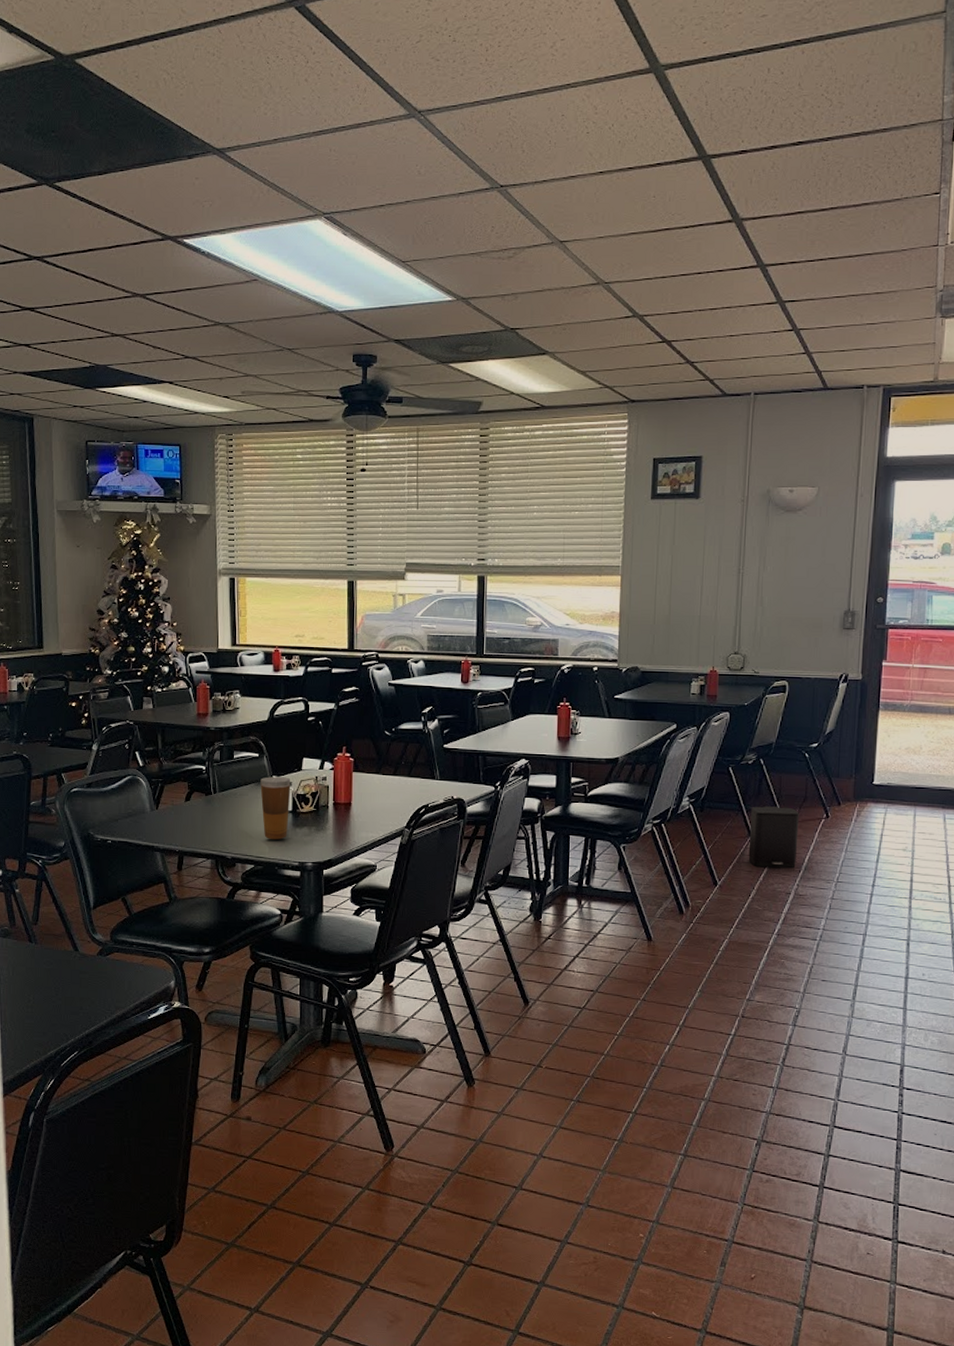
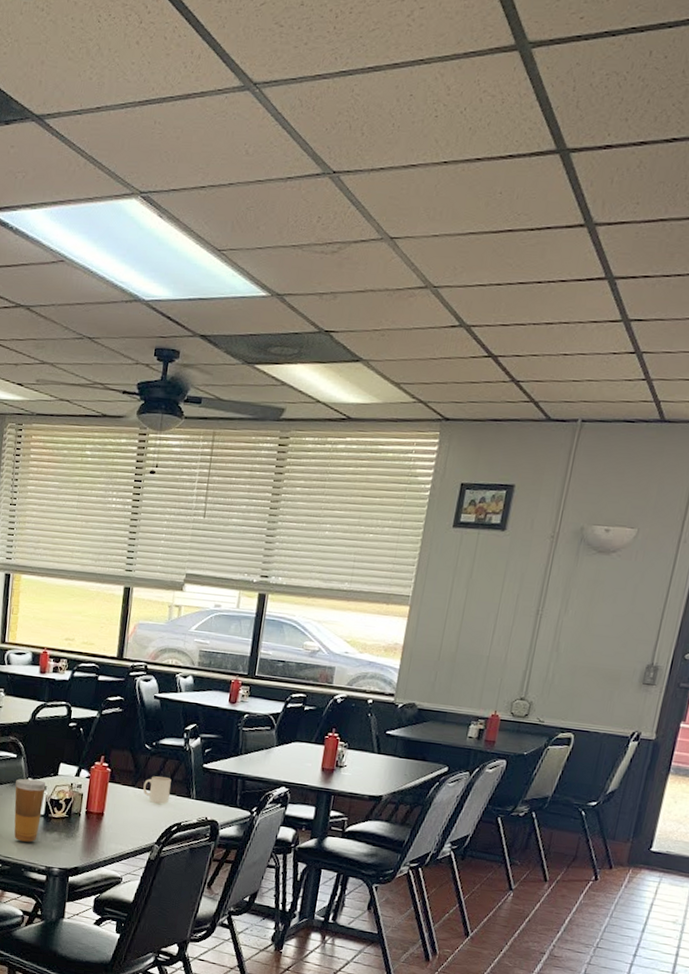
cup: none [387,761,415,789] -> present [143,776,171,805]
pedal bin: present [748,806,799,869] -> none [505,860,567,928]

